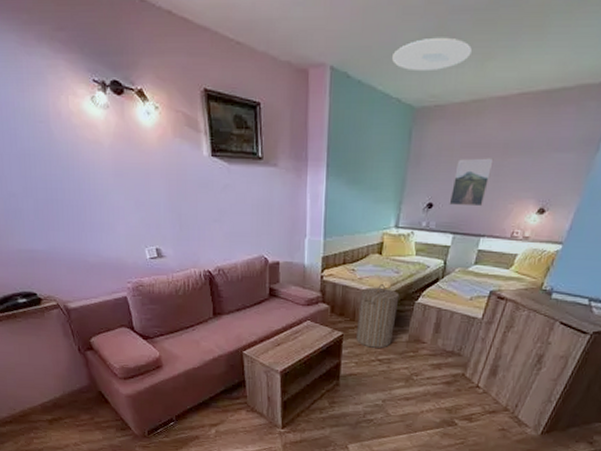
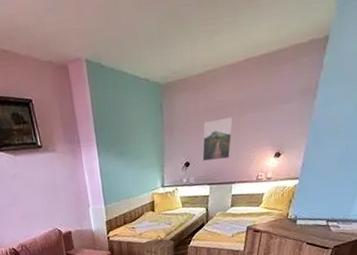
ceiling light: present [392,37,472,72] -> none [136,21,200,54]

